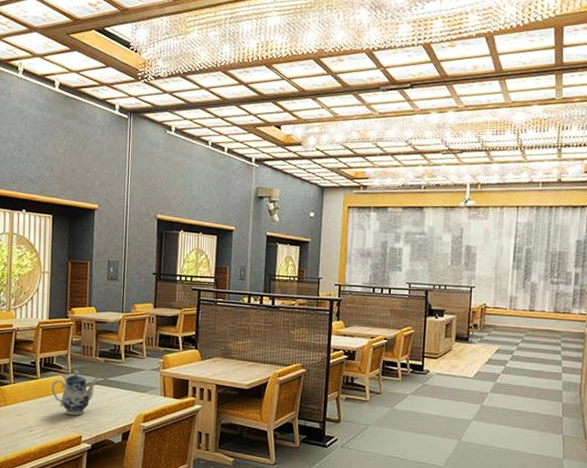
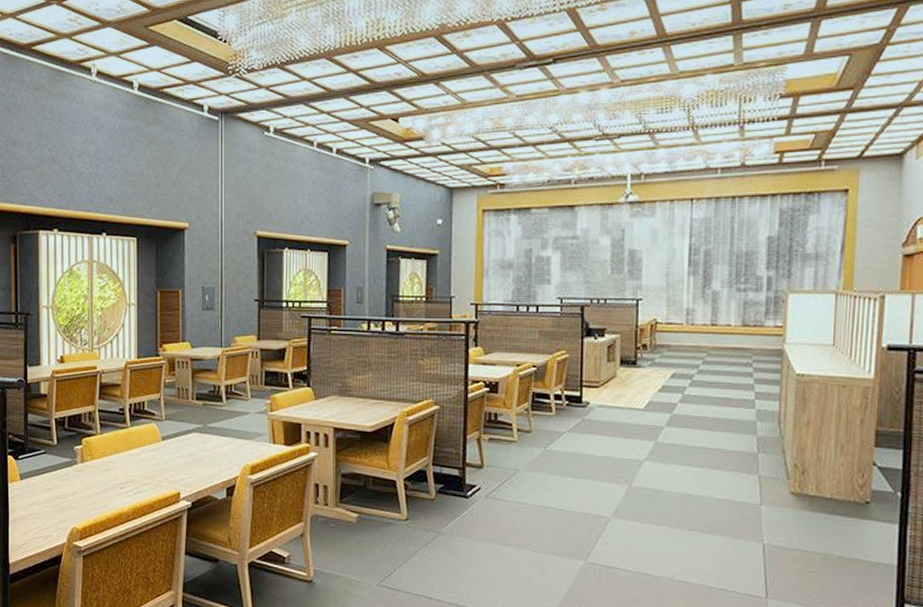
teapot: present [51,369,99,415] -> none [143,415,197,469]

